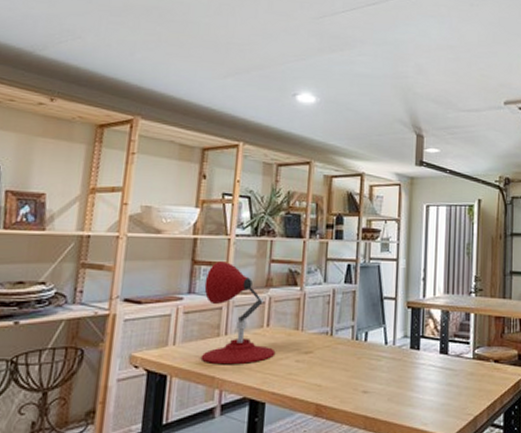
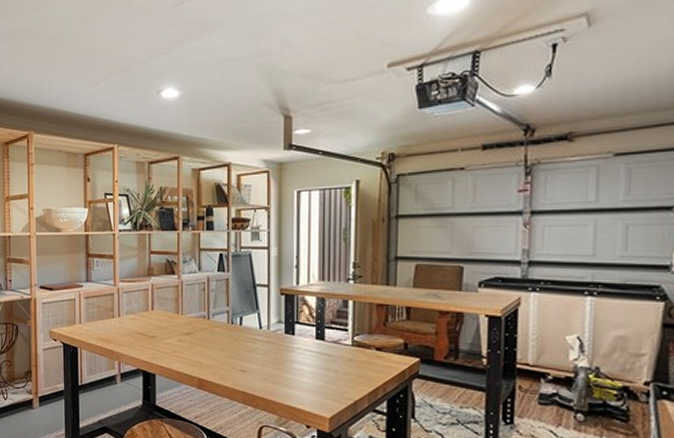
desk lamp: present [200,260,276,364] -> none [98,253,161,341]

